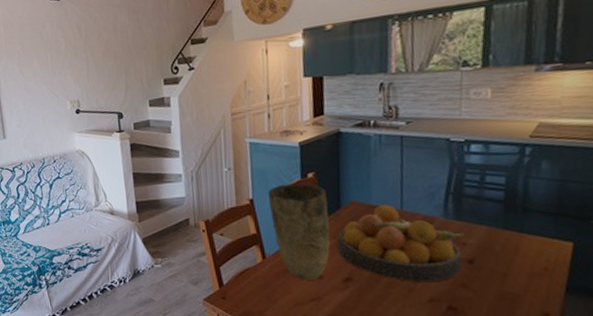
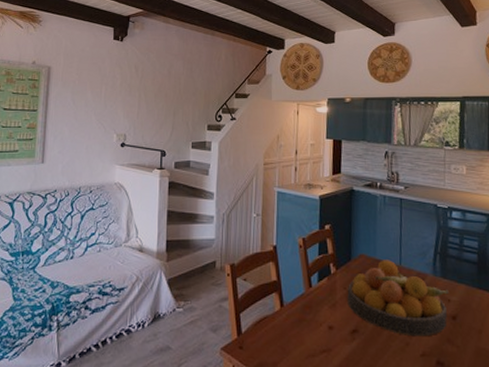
vase: present [267,183,331,280] -> none [289,234,342,331]

